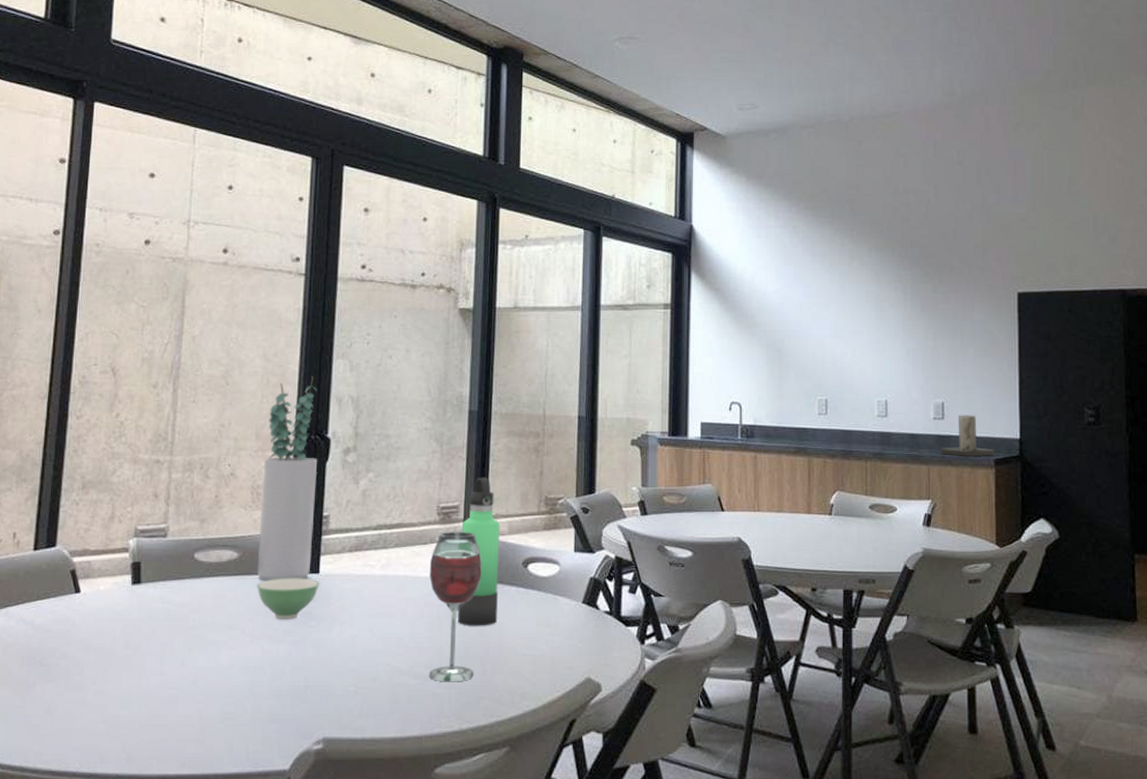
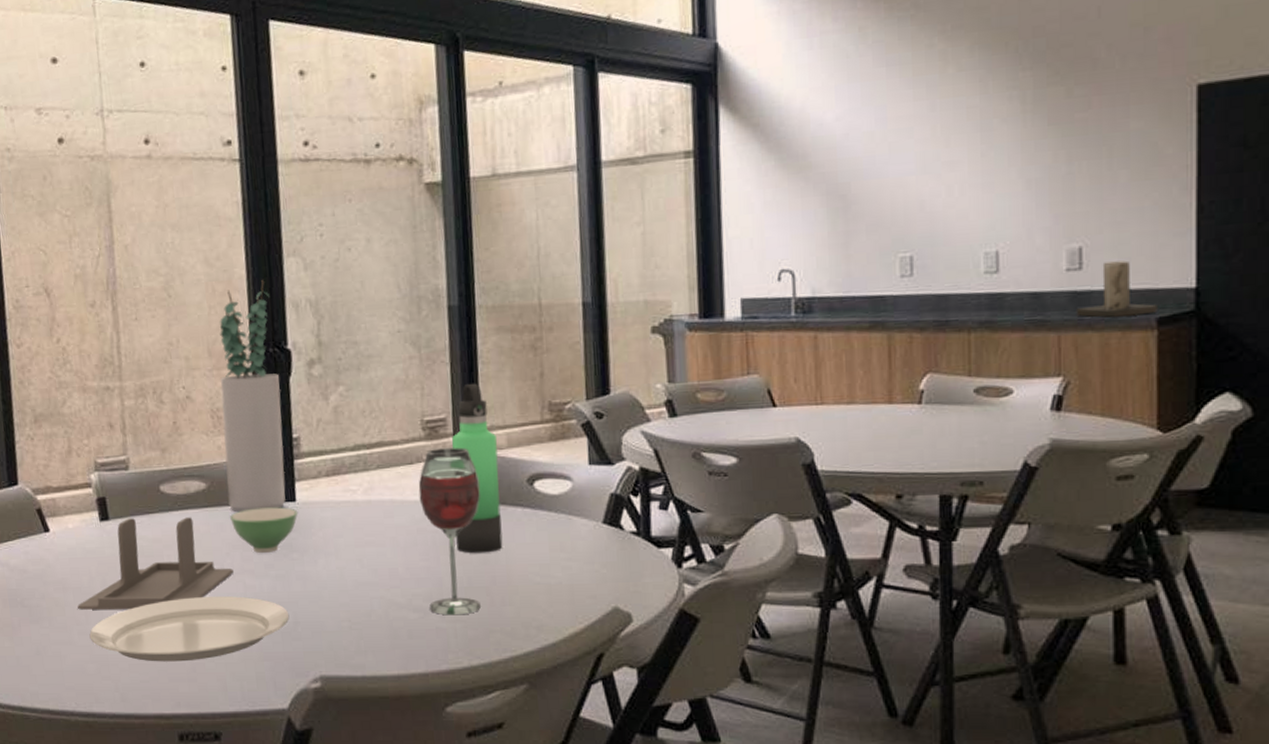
napkin holder: none [97,583,254,671] -> present [77,517,234,610]
plate: none [104,660,301,723] -> present [89,596,290,662]

